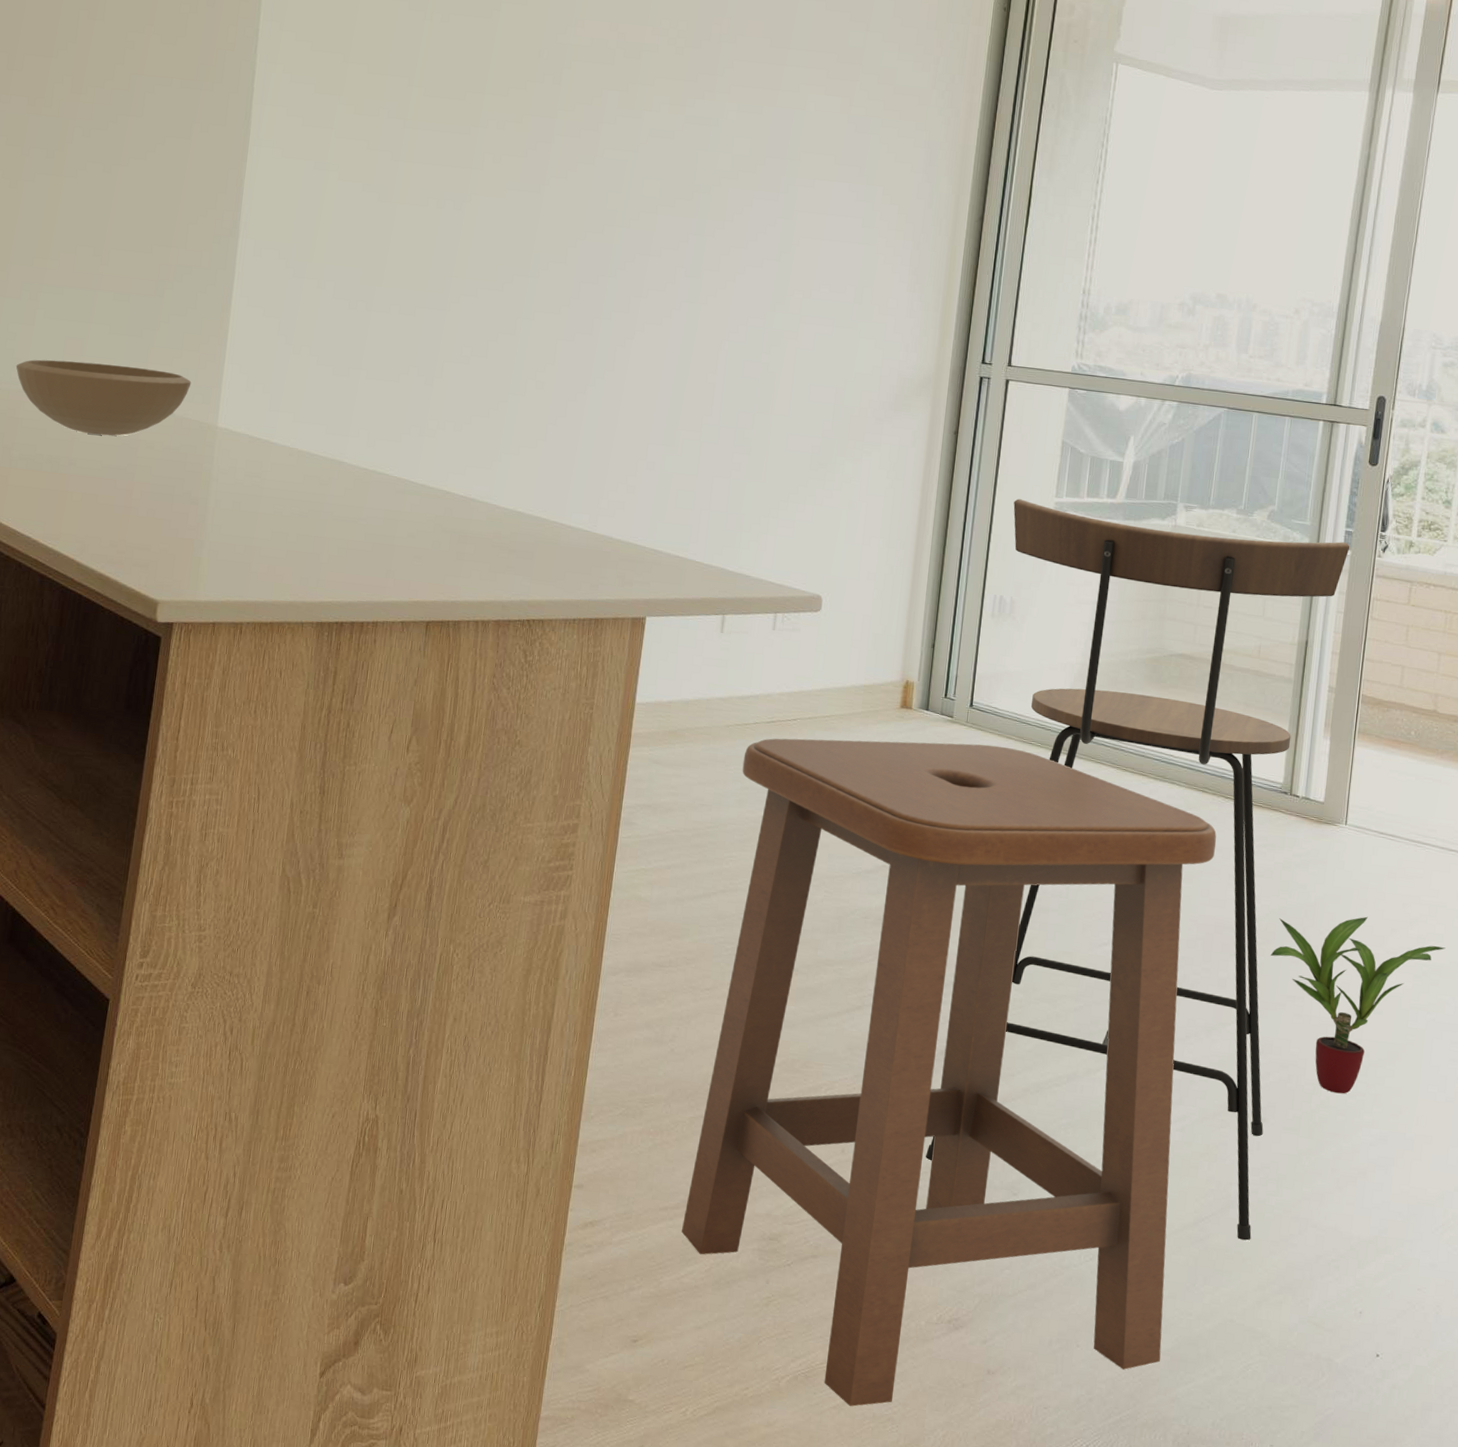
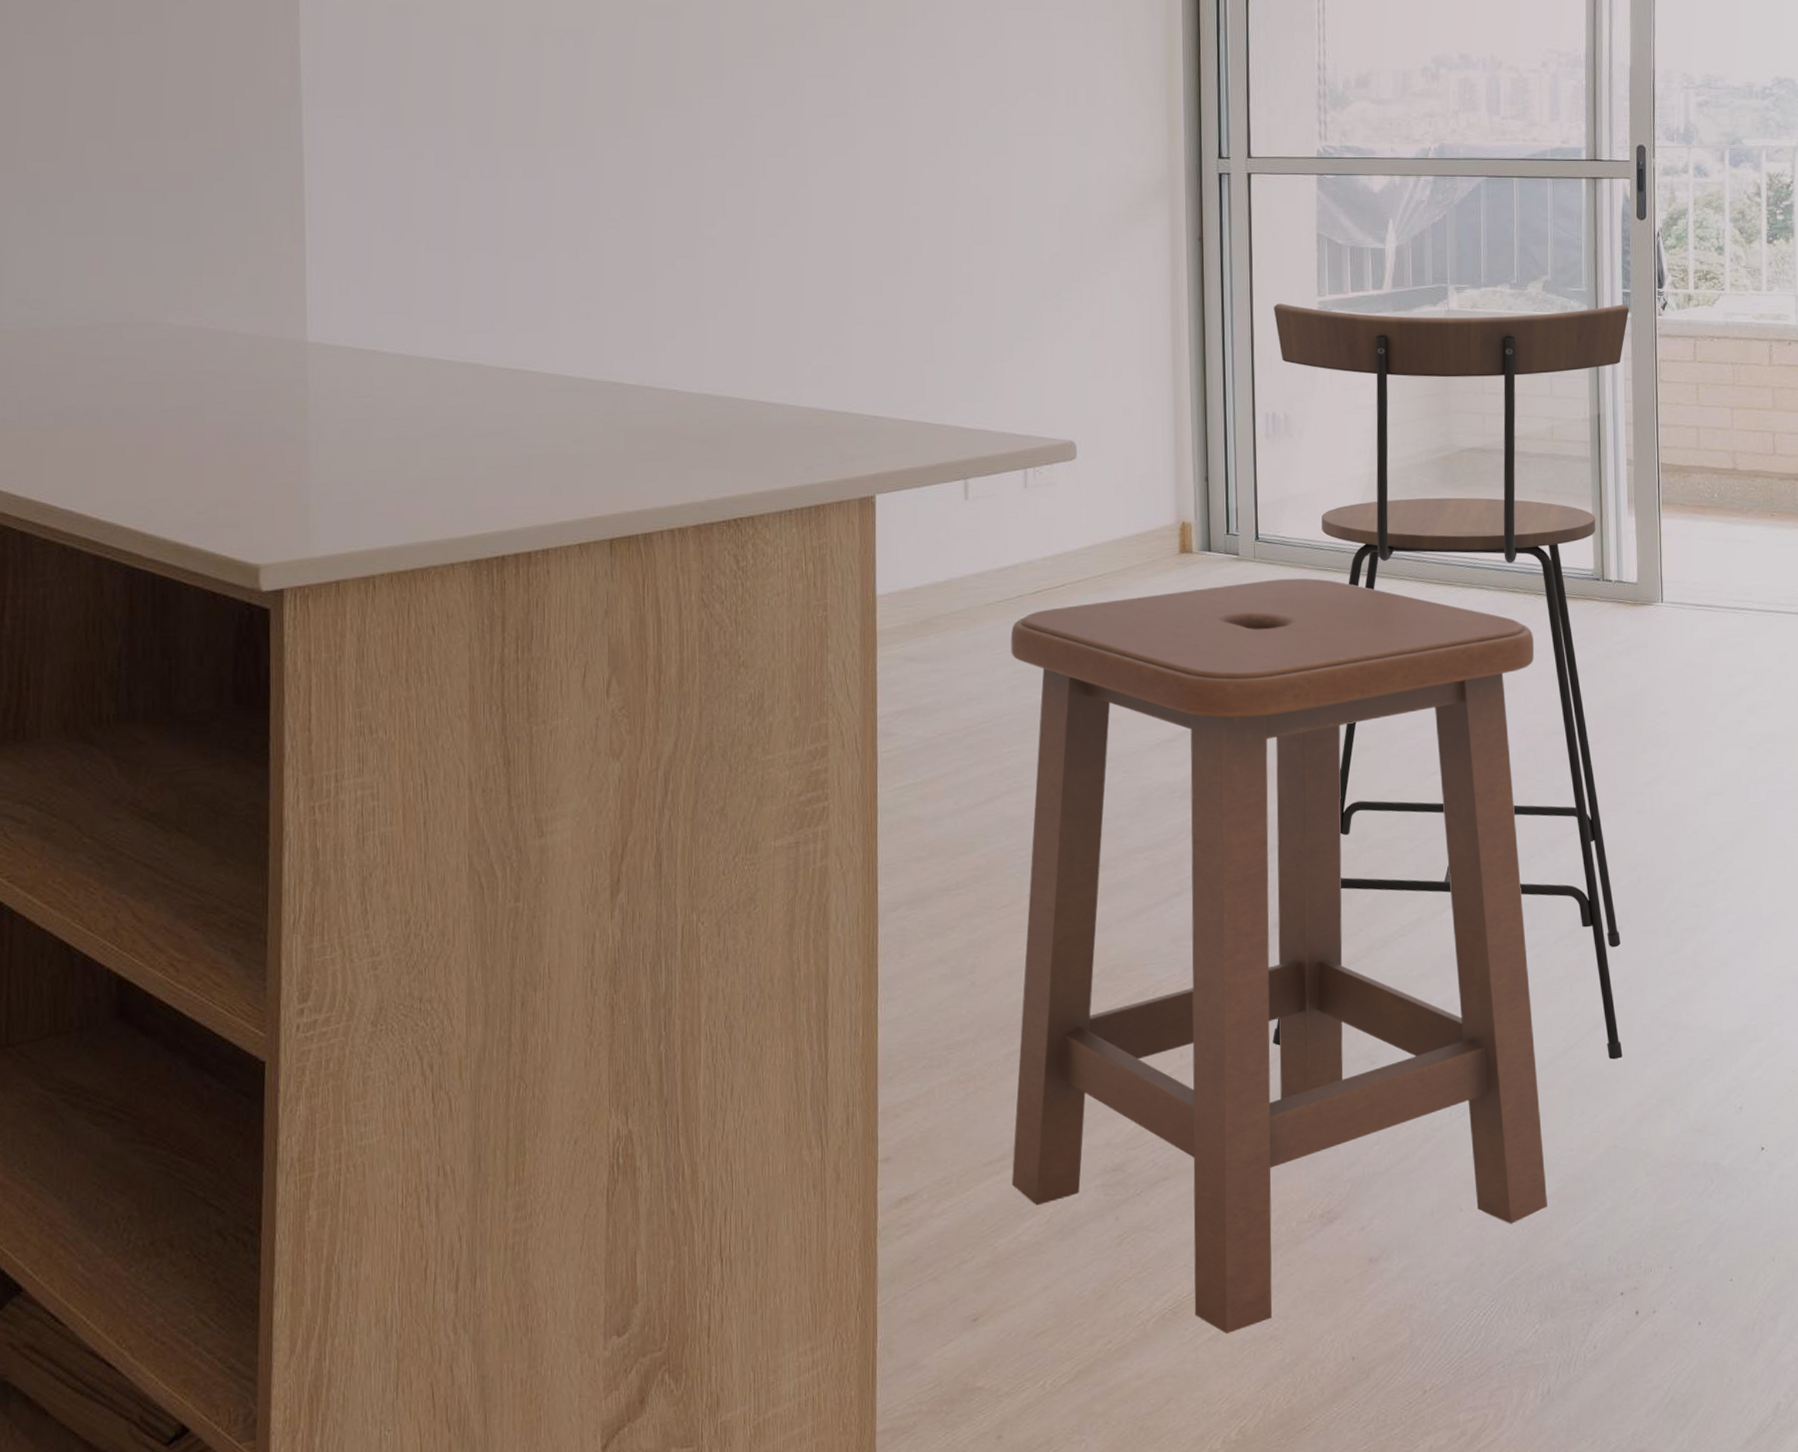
bowl: present [16,359,192,436] -> none [21,282,265,372]
potted plant: present [1270,916,1446,1094] -> none [1604,695,1776,886]

